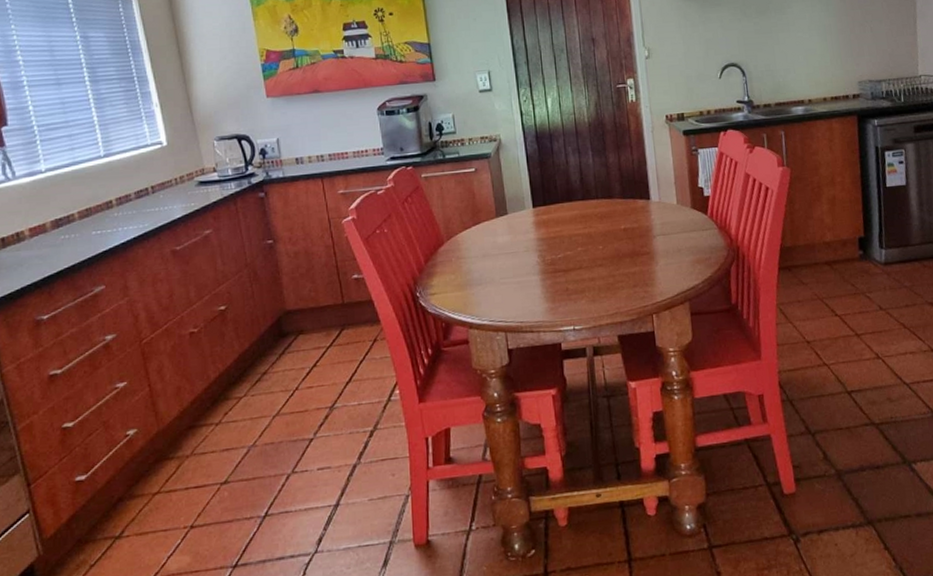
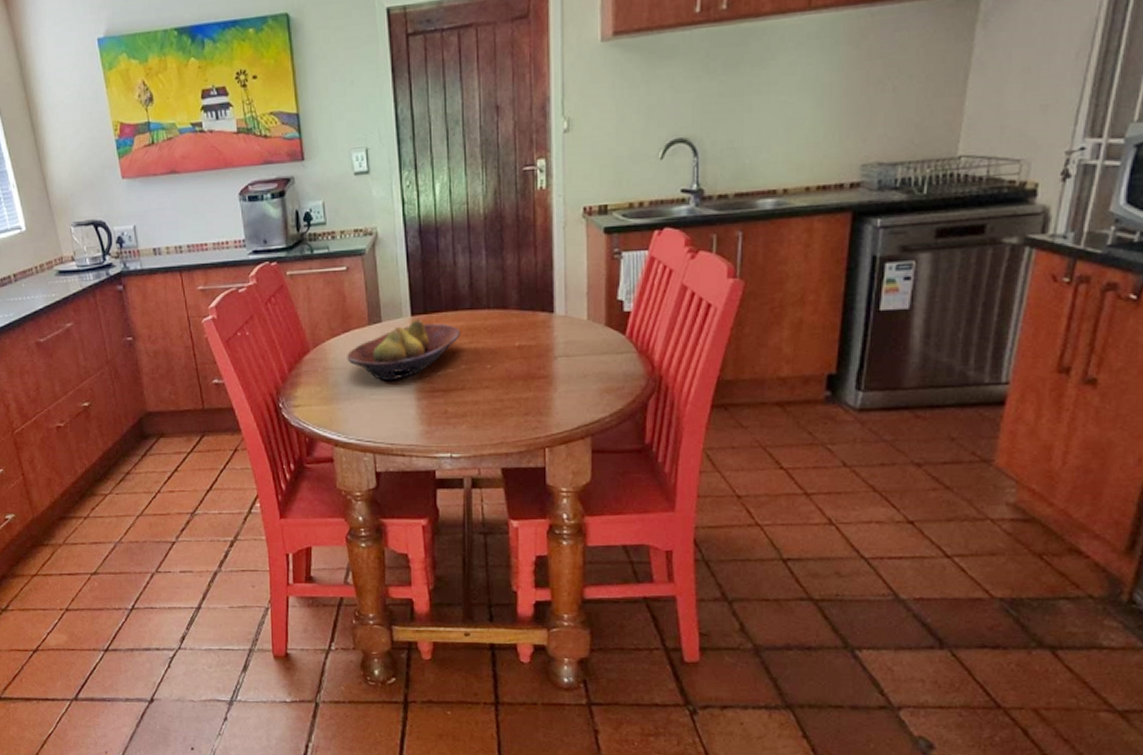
fruit bowl: none [478,210,576,266] -> present [347,319,462,380]

